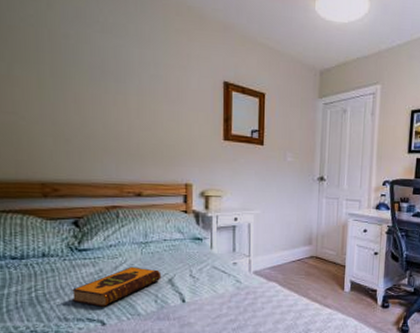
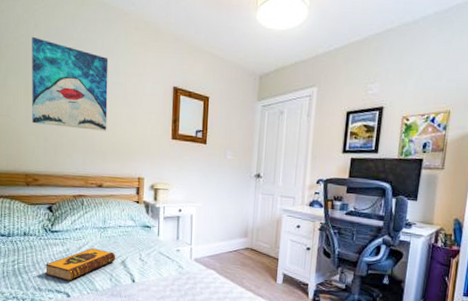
wall art: none [44,17,145,132] -> present [32,36,109,131]

